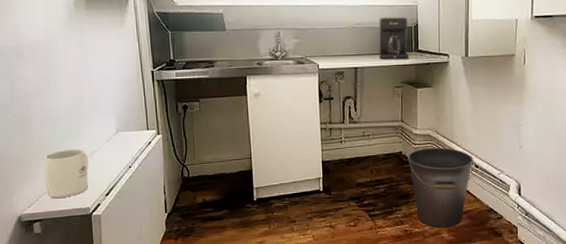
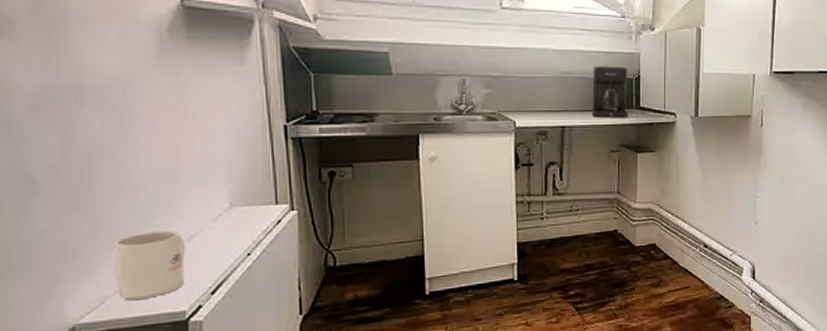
bucket: present [408,147,474,228] -> none [624,224,702,321]

